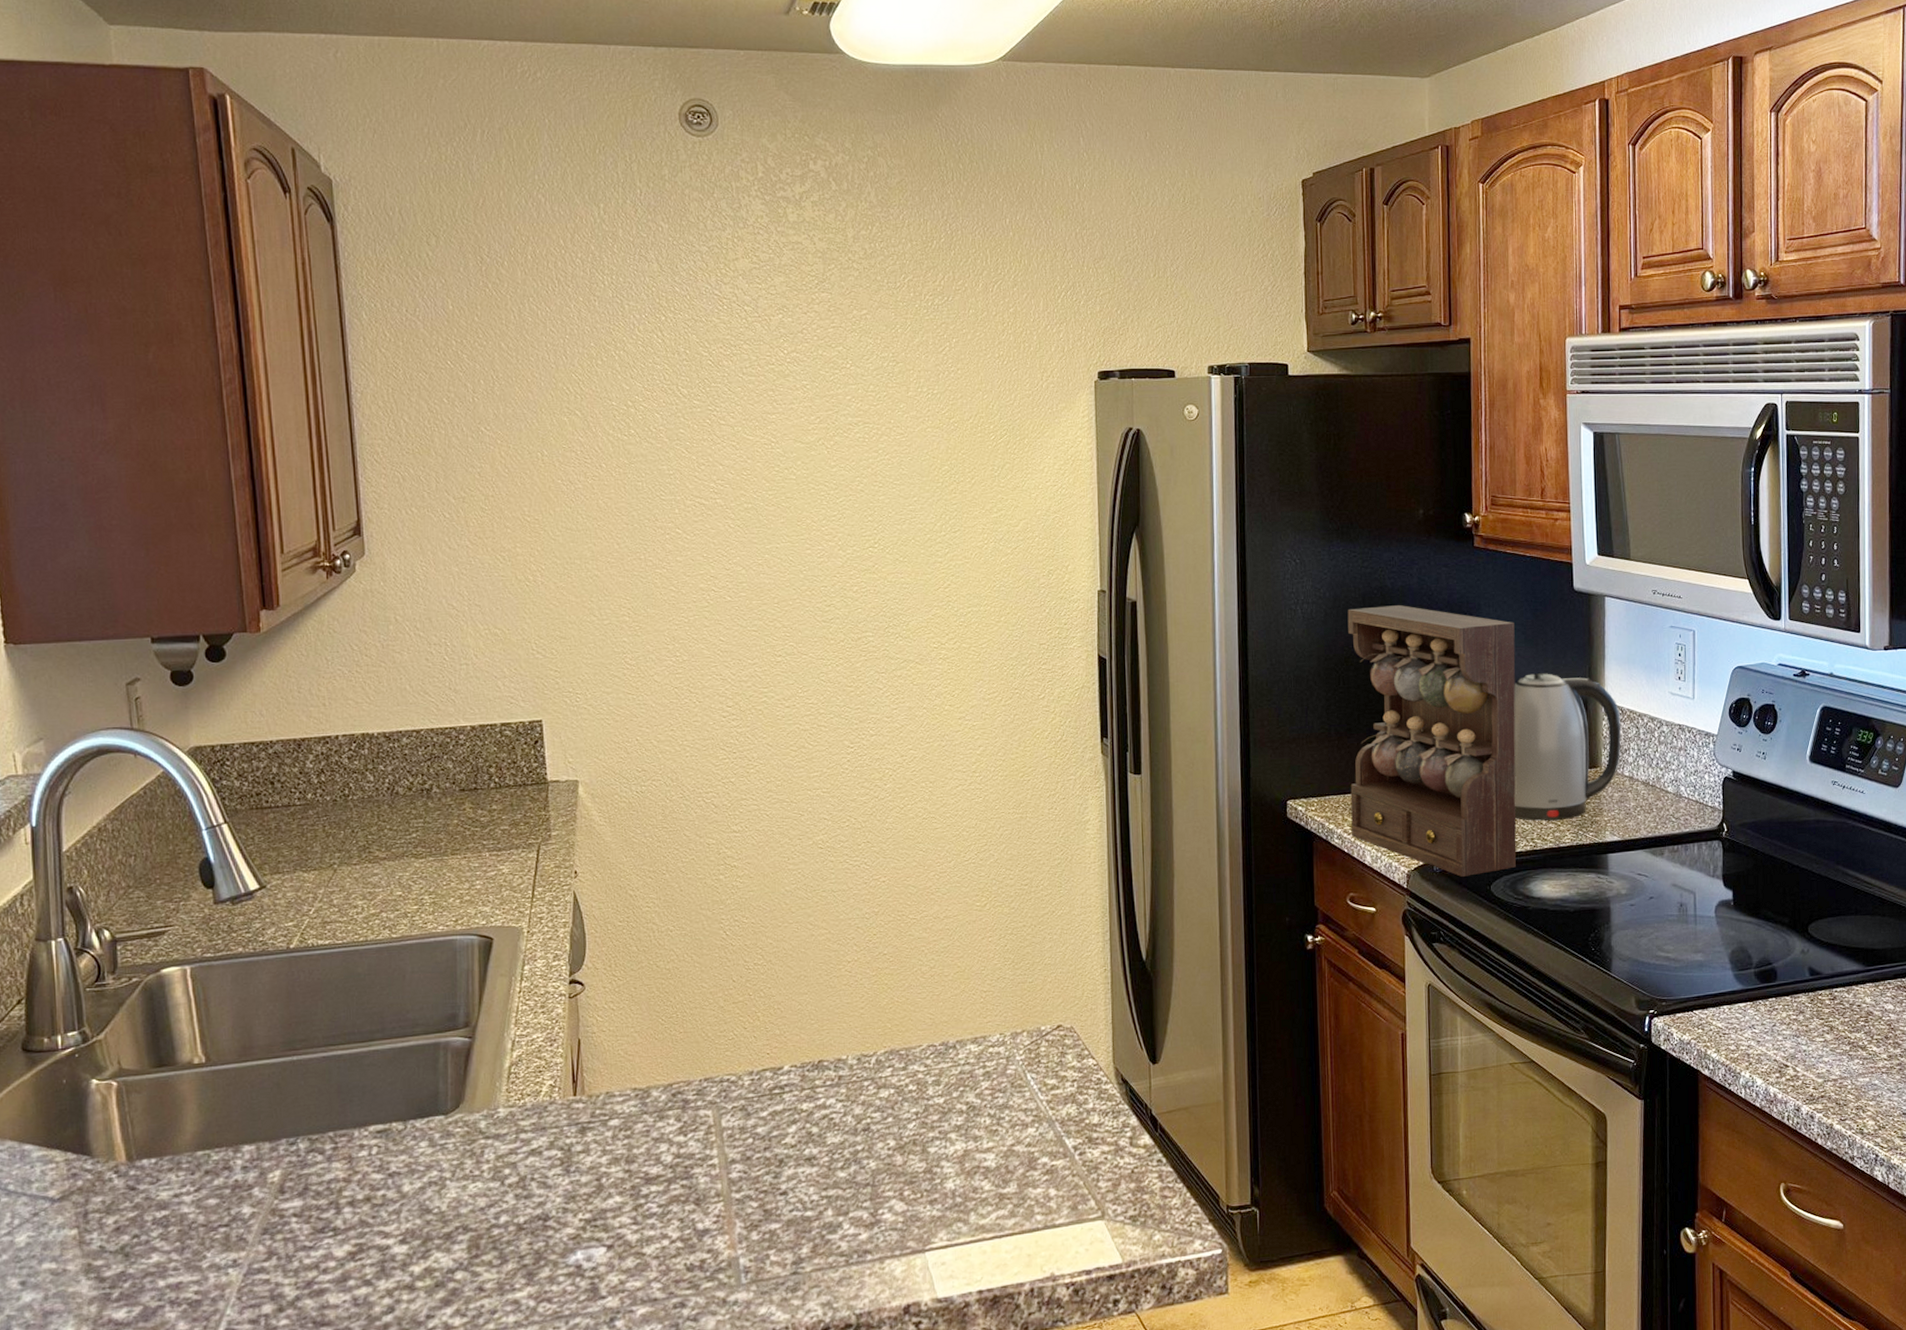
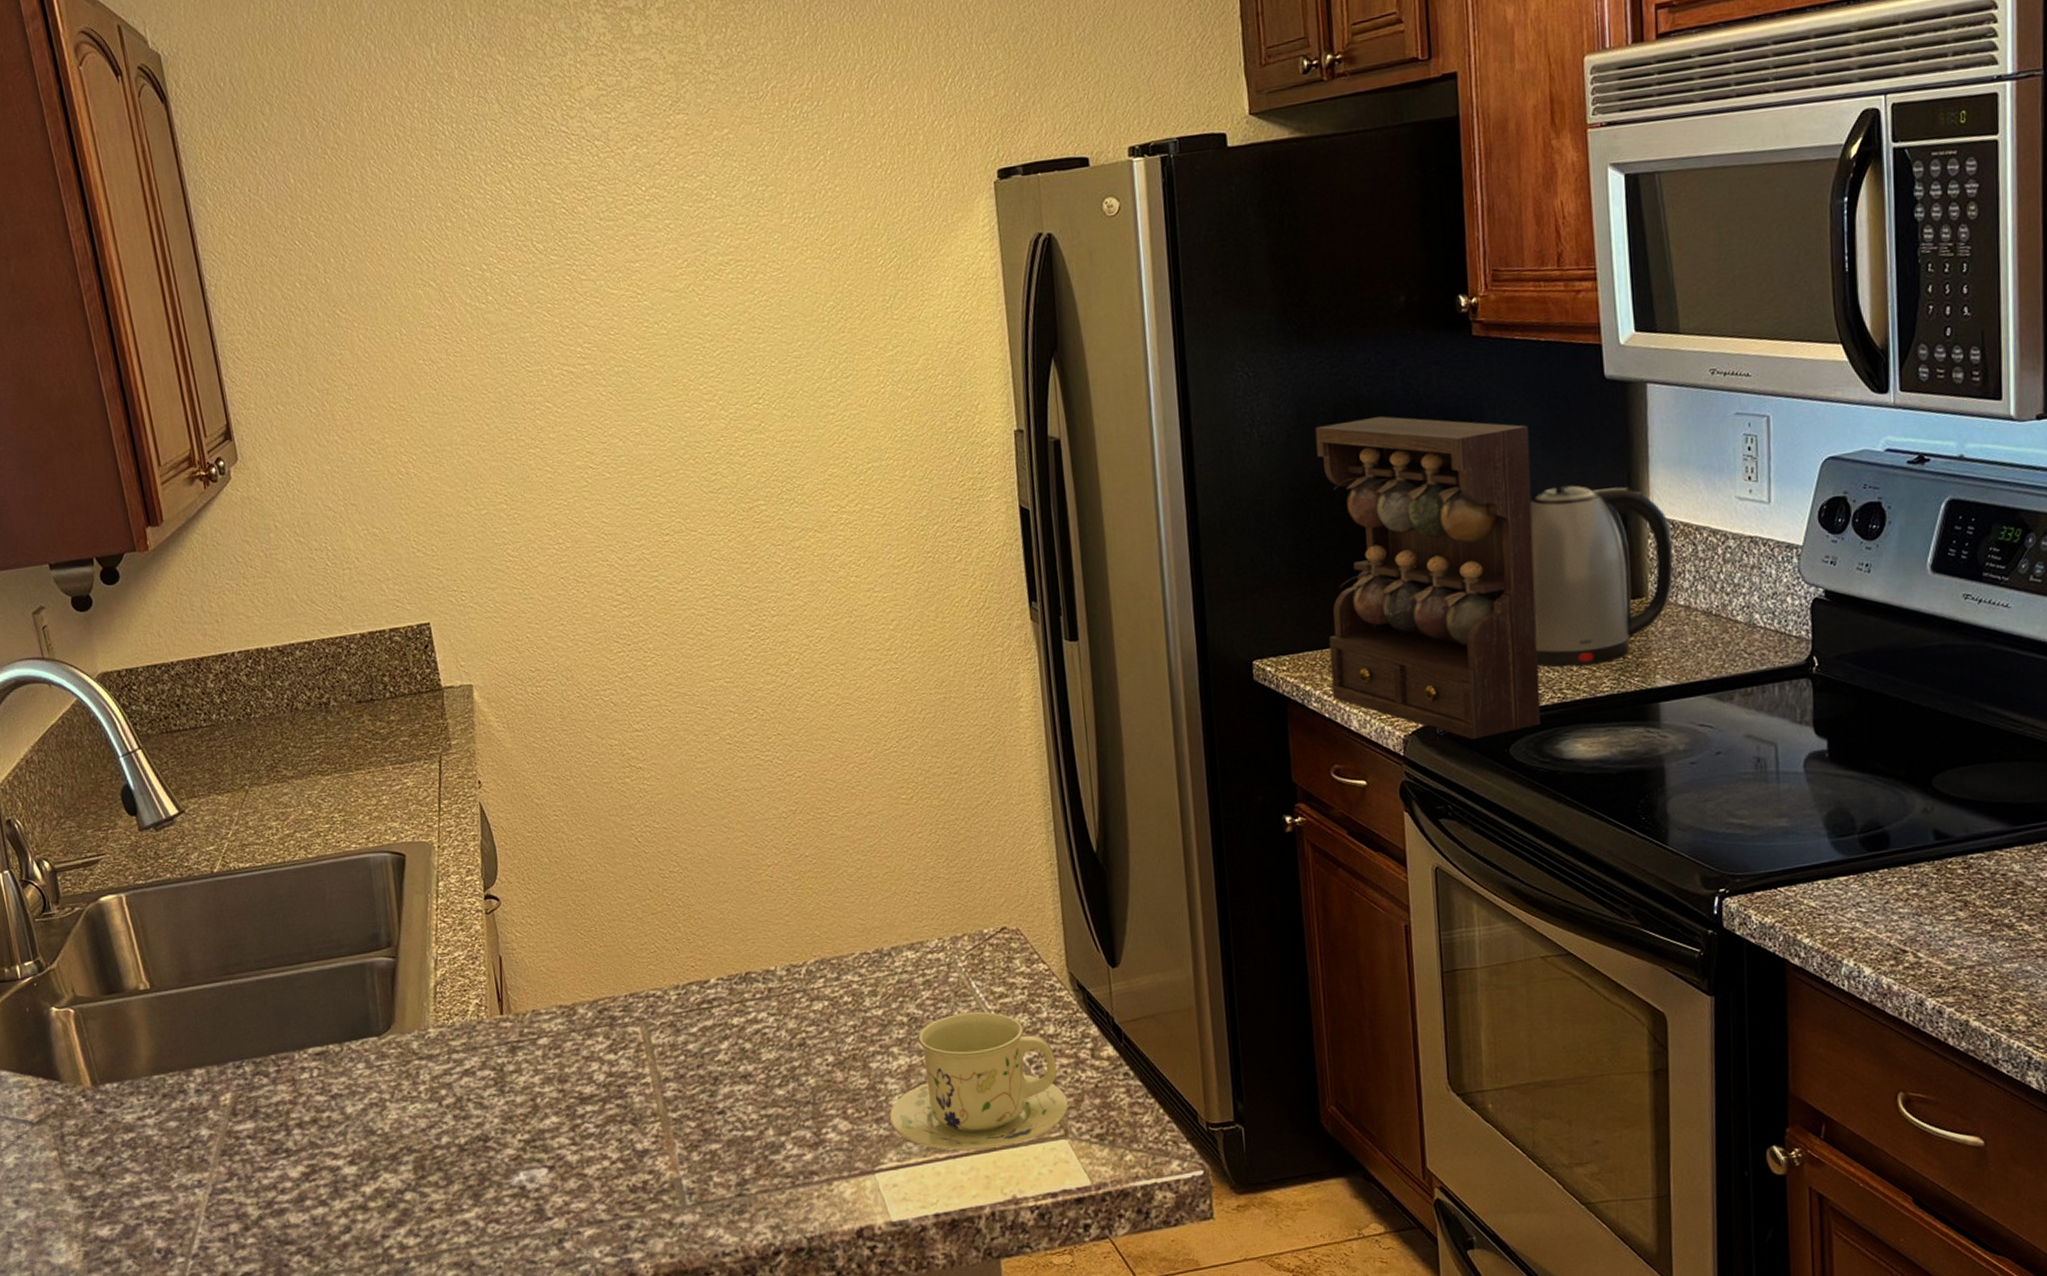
cup and saucer: none [942,1102,1107,1231] -> present [889,1011,1069,1151]

